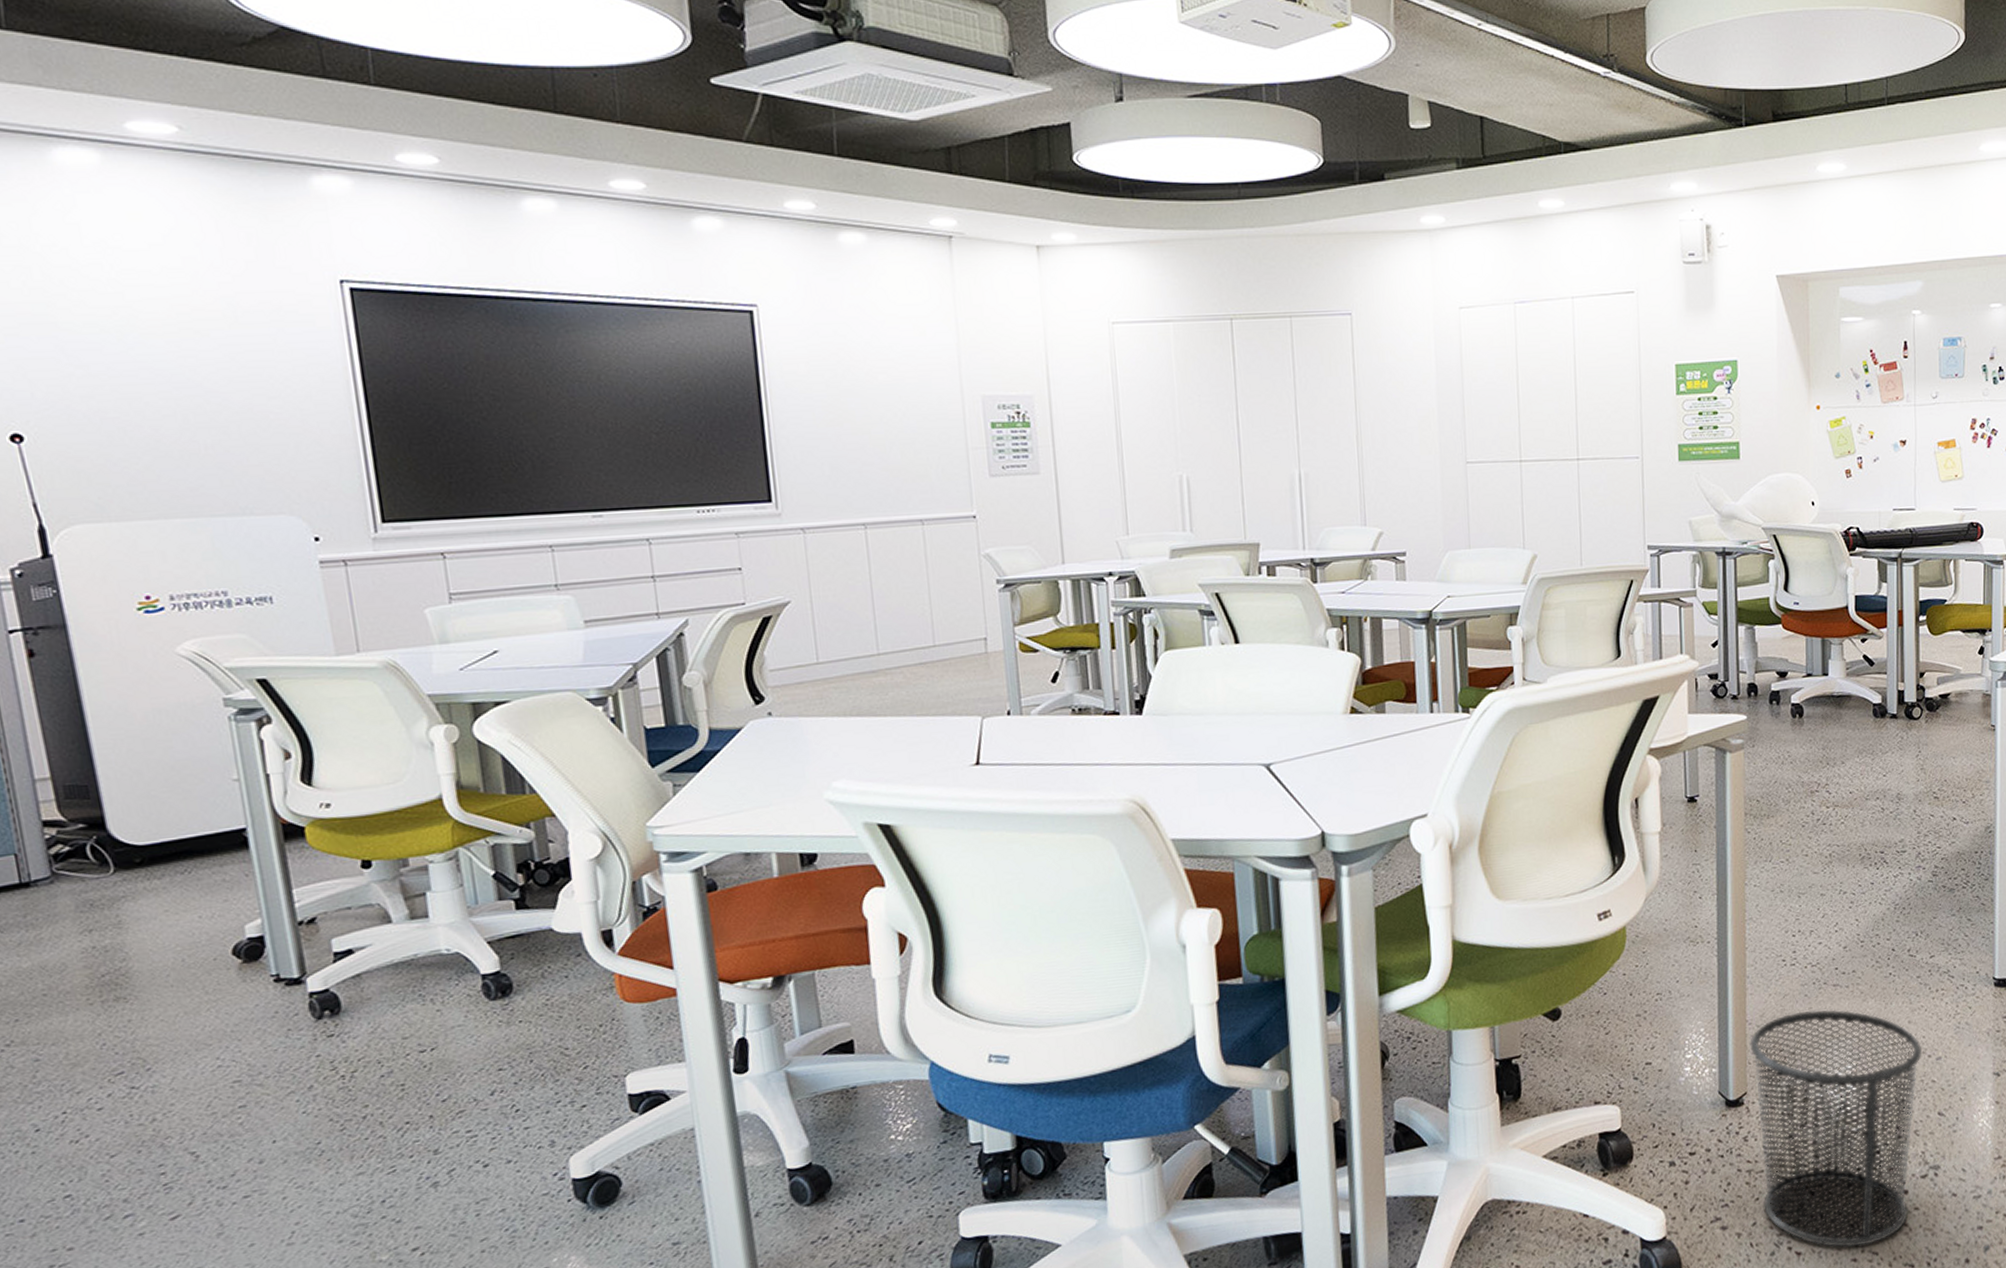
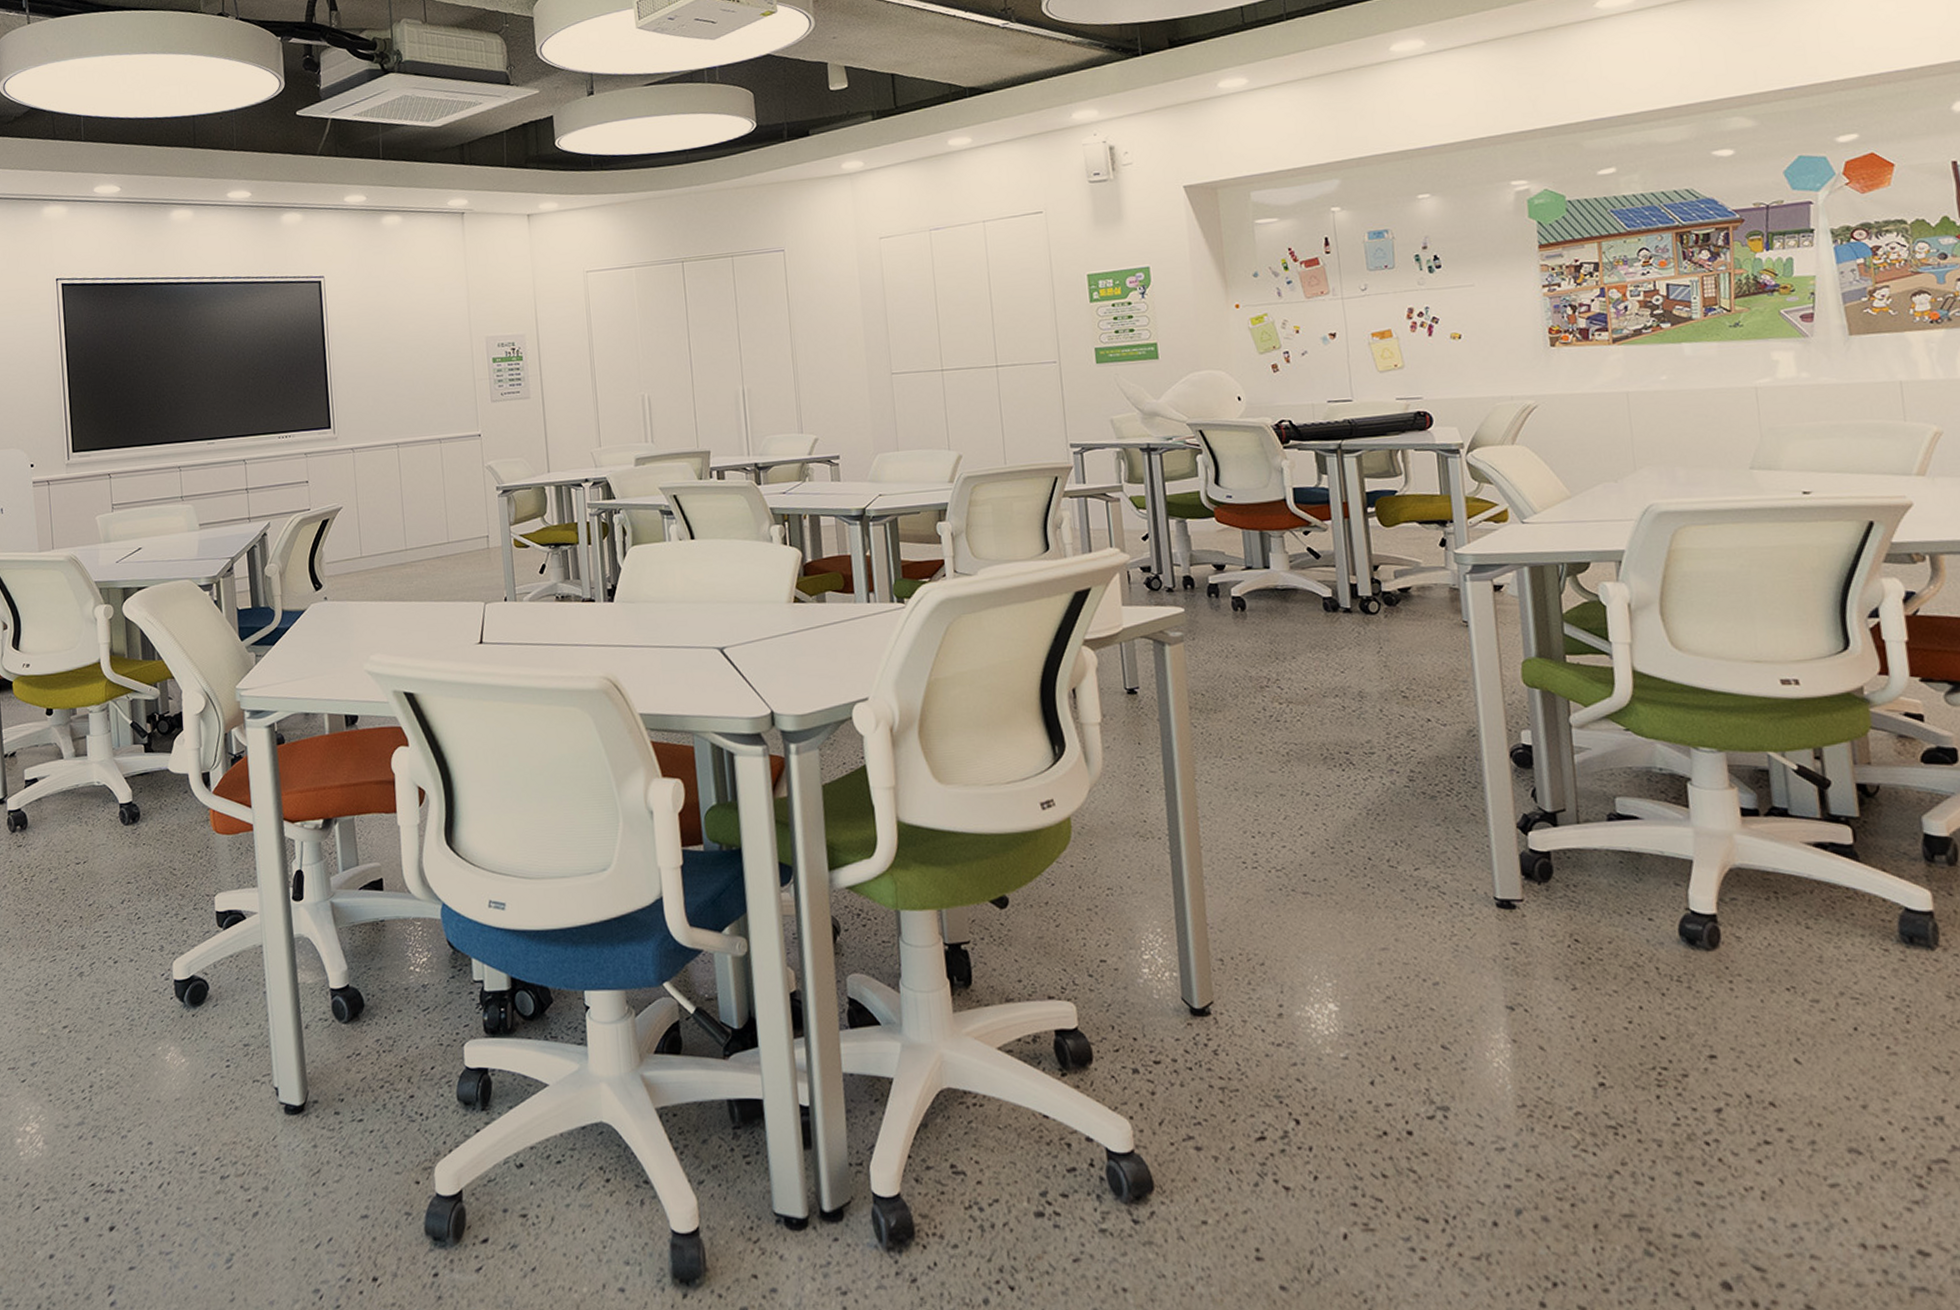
waste bin: present [1750,1009,1922,1248] -> none [1212,918,1416,1189]

